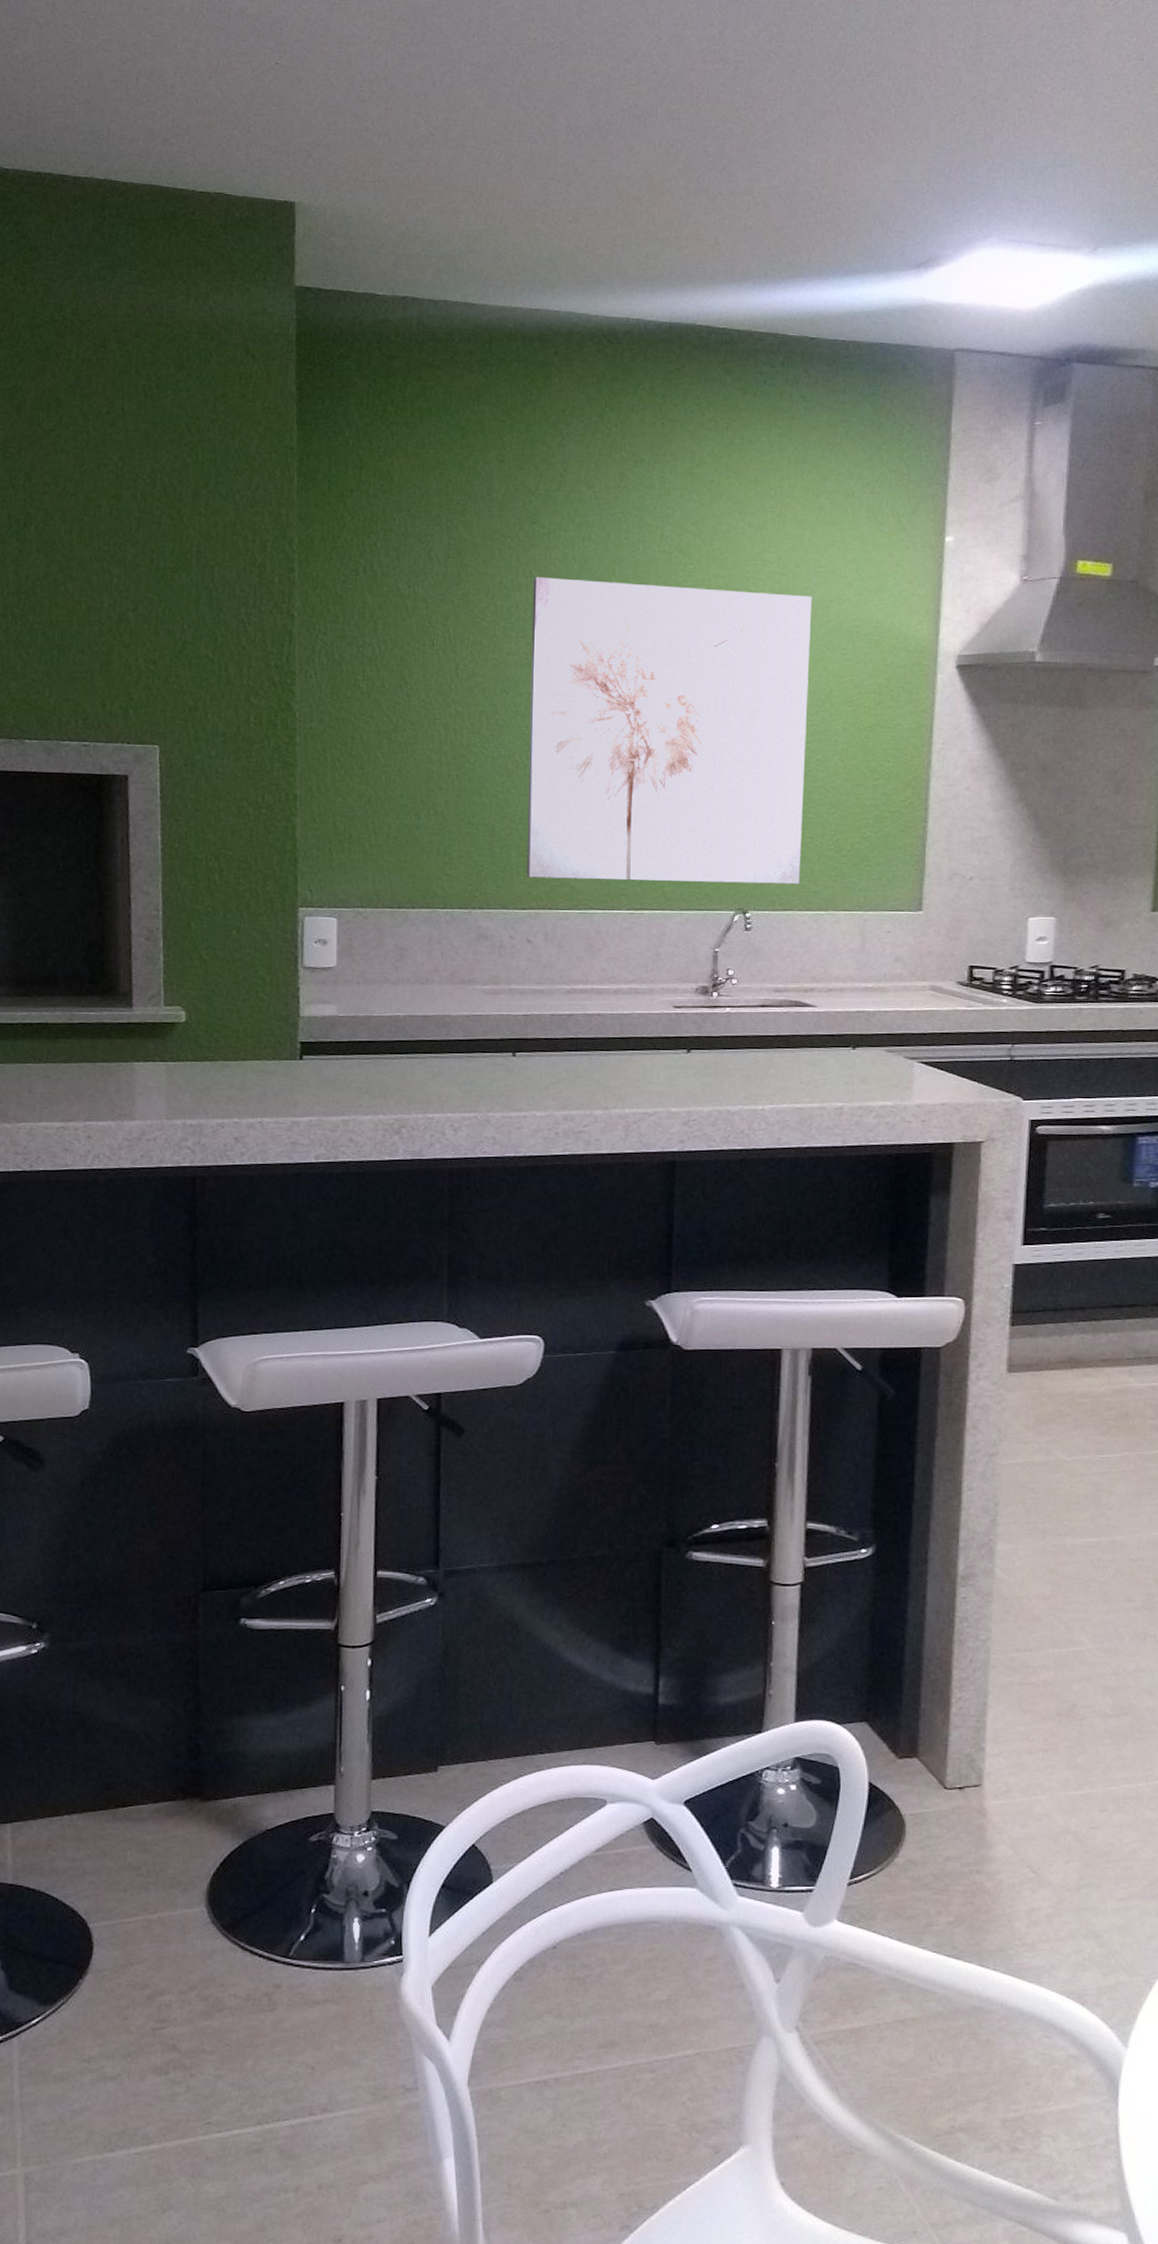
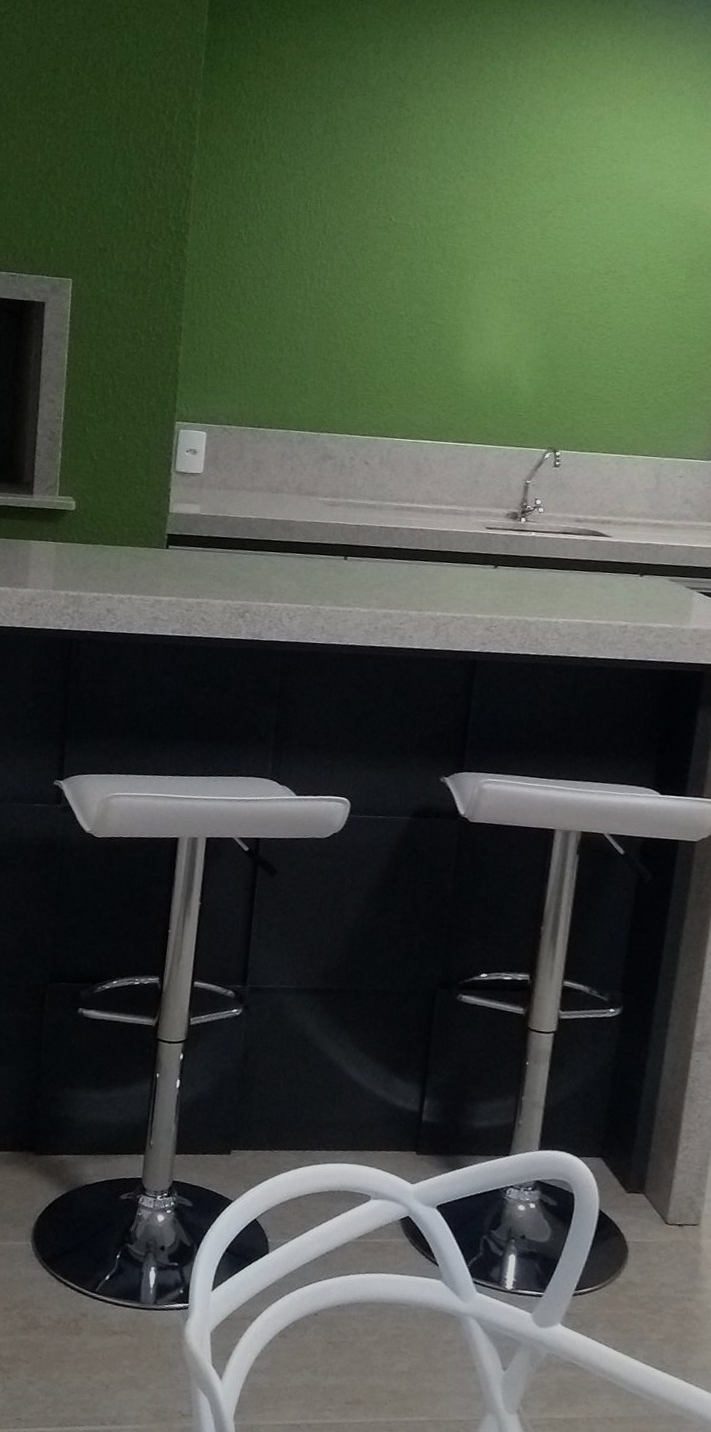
wall art: present [526,577,813,885] -> none [369,153,639,430]

